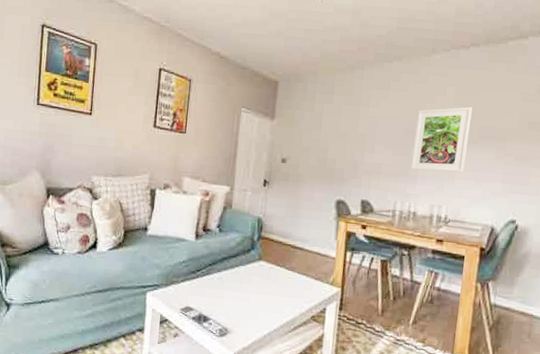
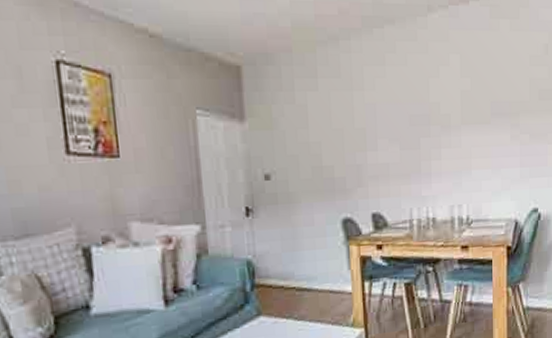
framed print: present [410,107,473,173] -> none [421,78,481,166]

